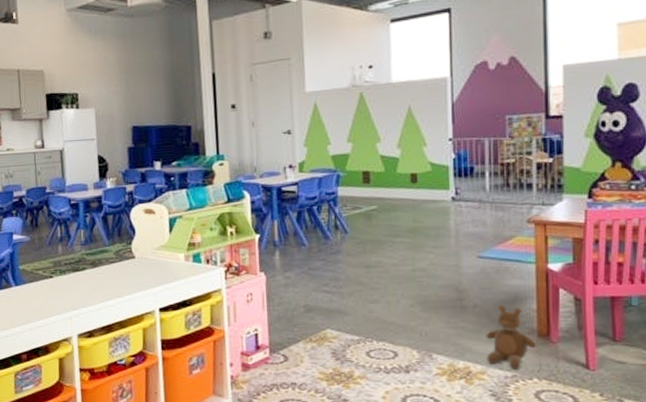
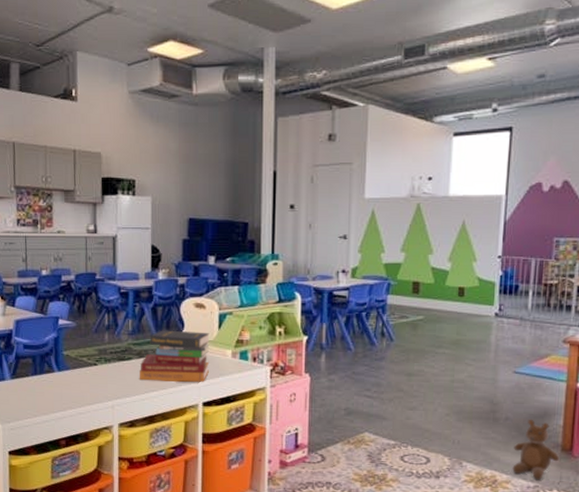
books: none [94,237,163,290] -> present [140,330,210,382]

